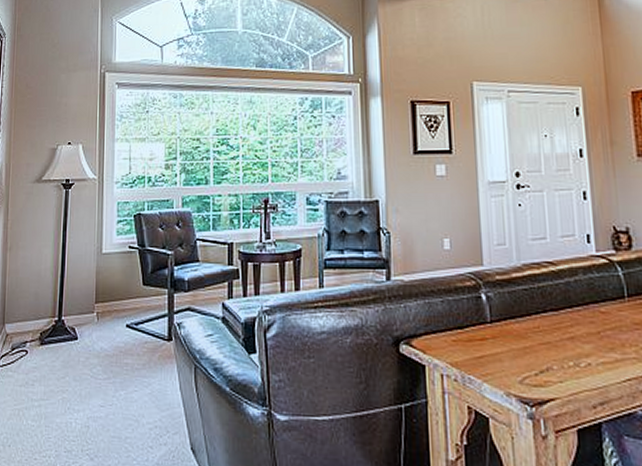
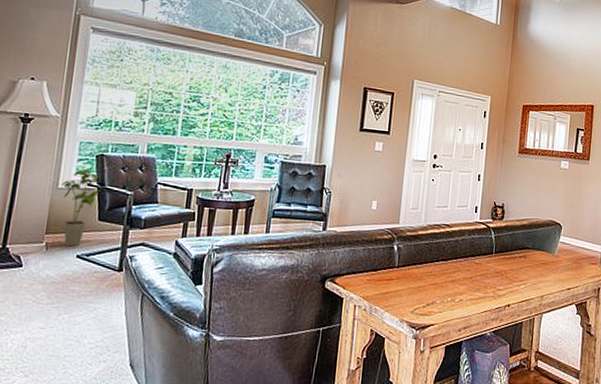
house plant: none [104,231,141,316] -> present [61,169,100,247]

